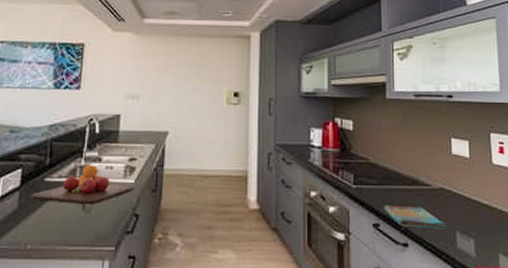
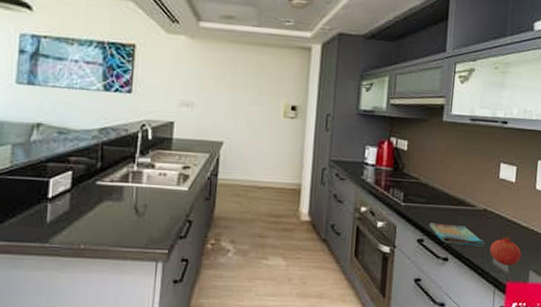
chopping board: present [29,165,134,205] -> none [80,170,188,210]
fruit: none [452,217,487,249] -> present [490,237,522,266]

